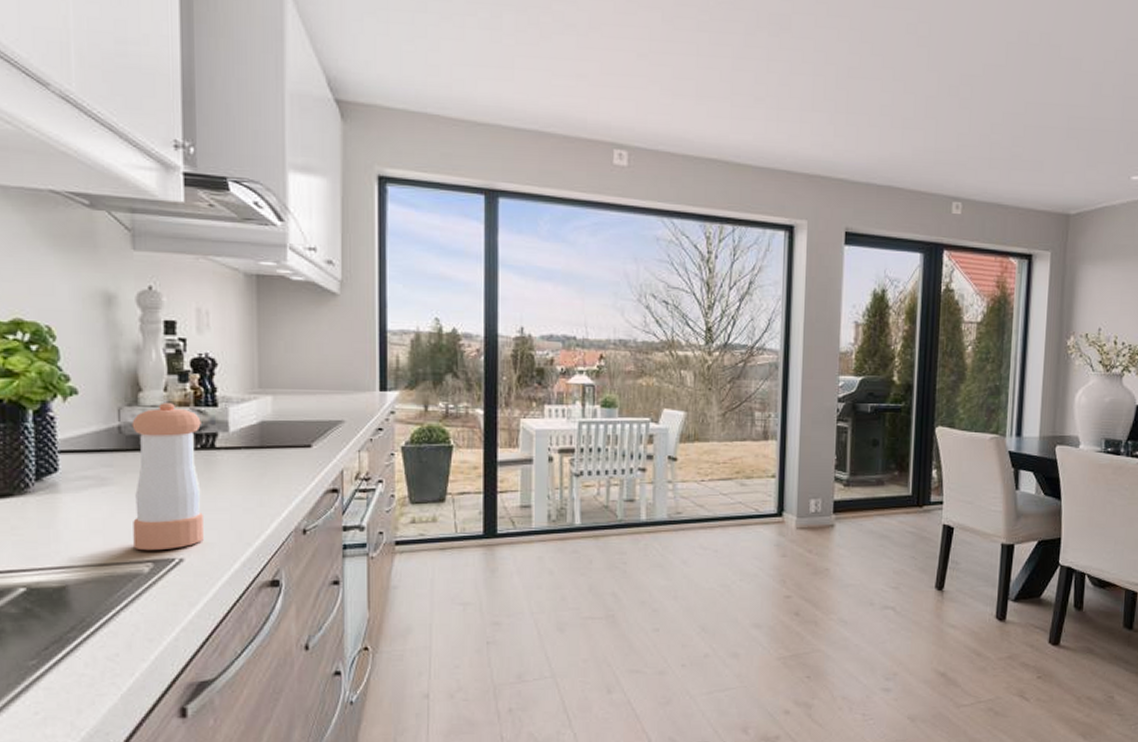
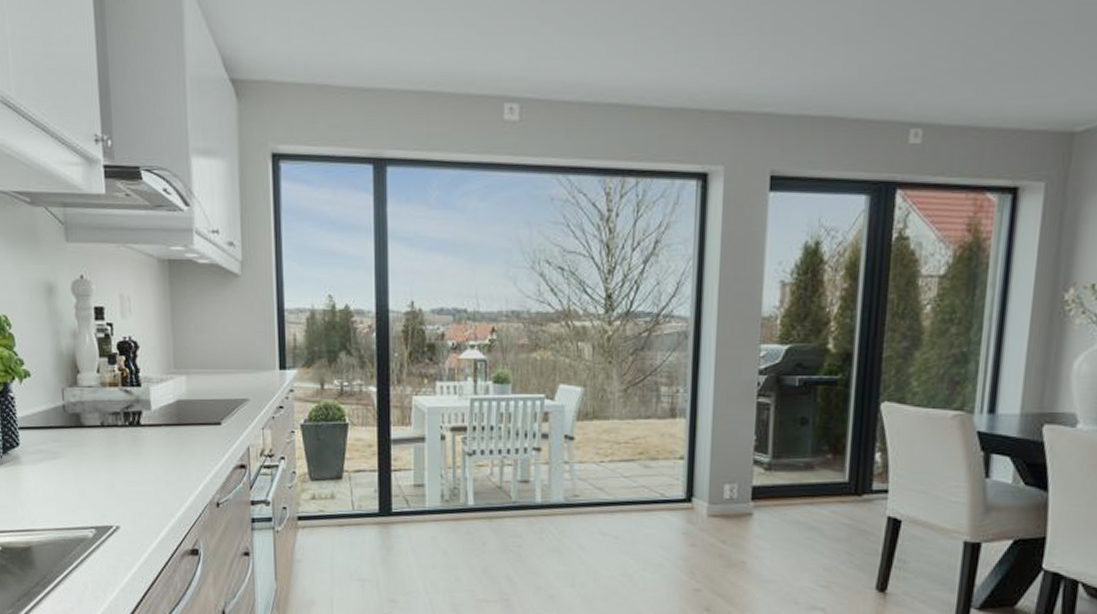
pepper shaker: present [132,403,204,551] -> none [73,384,135,518]

